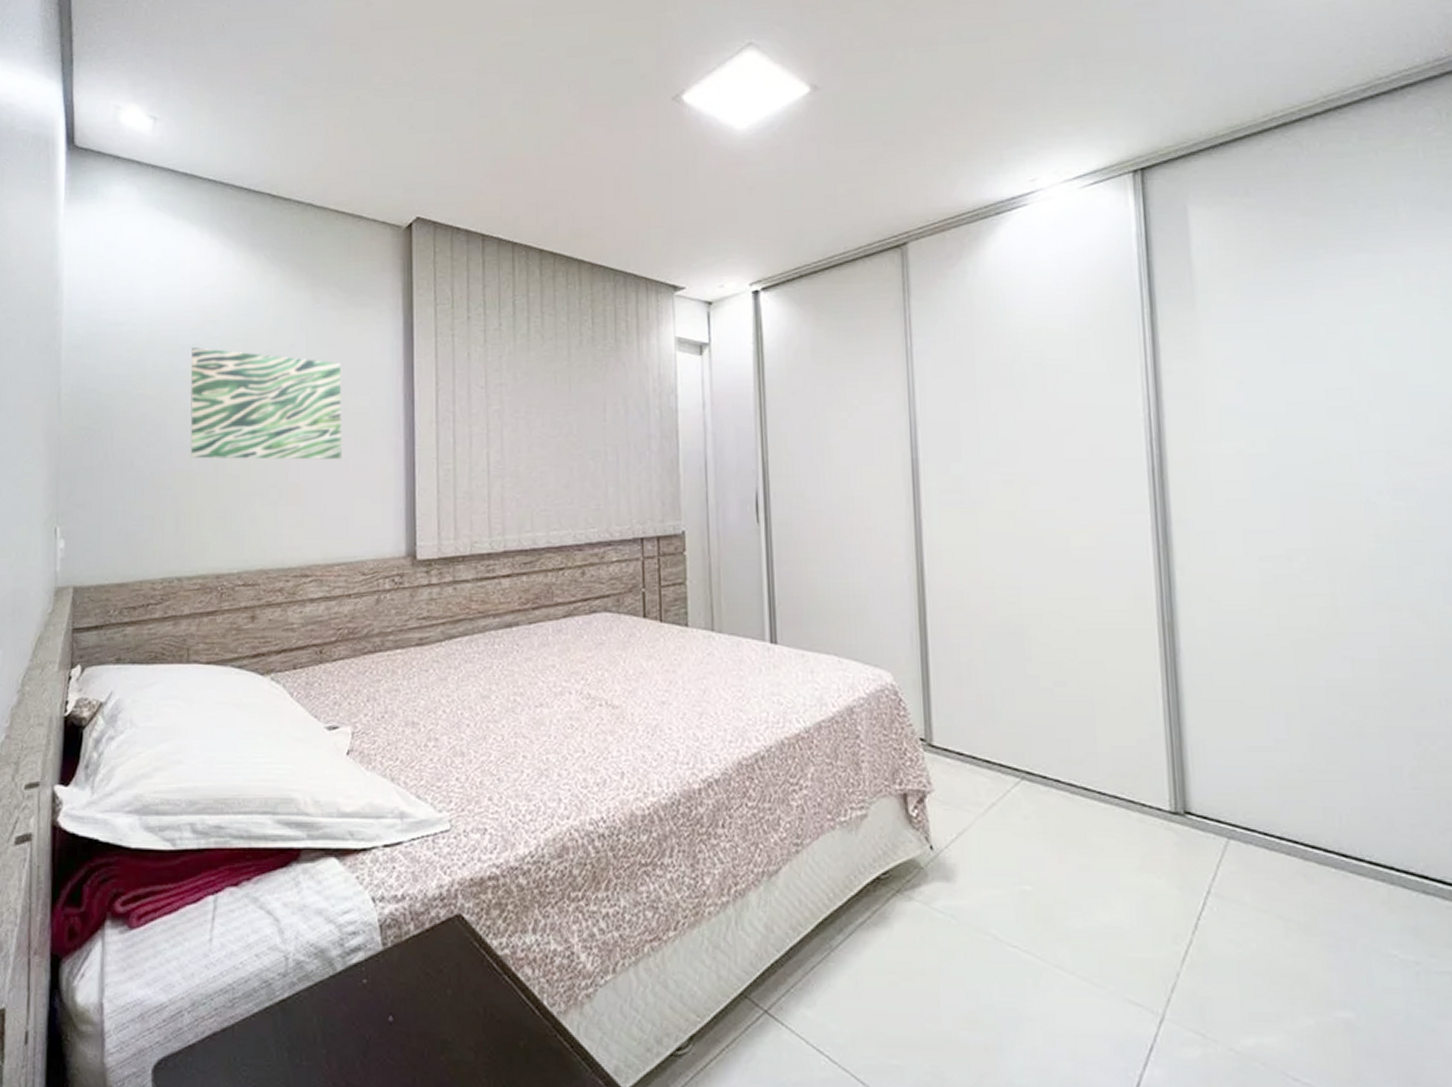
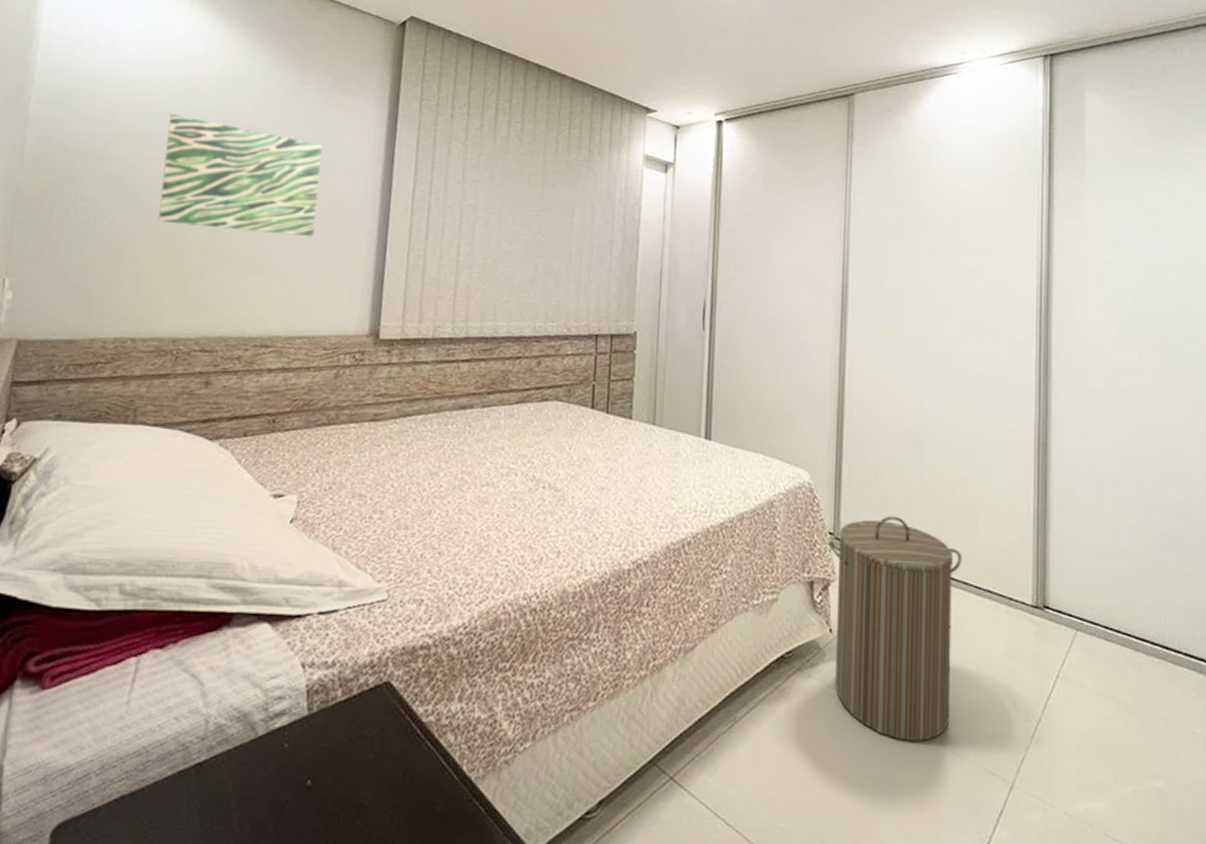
laundry hamper: none [919,717,1081,969] -> present [827,516,962,741]

